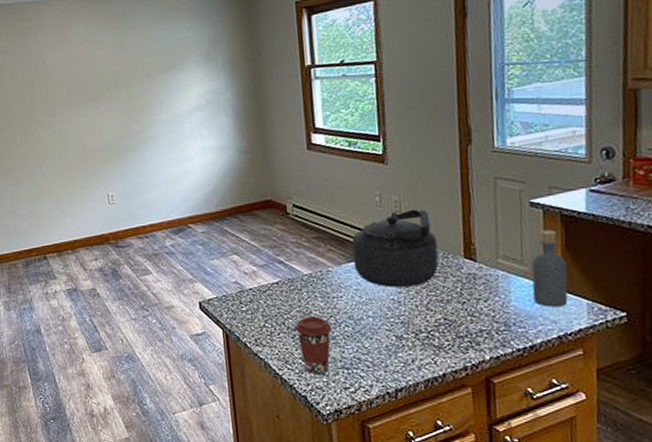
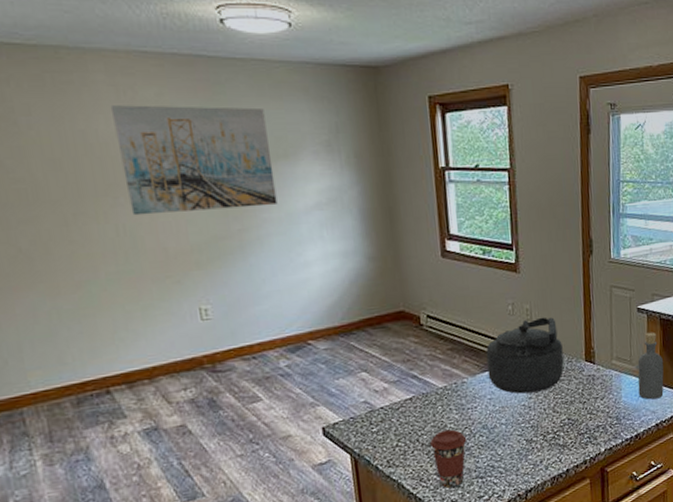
wall art: none [53,30,167,122] -> present [110,105,278,216]

